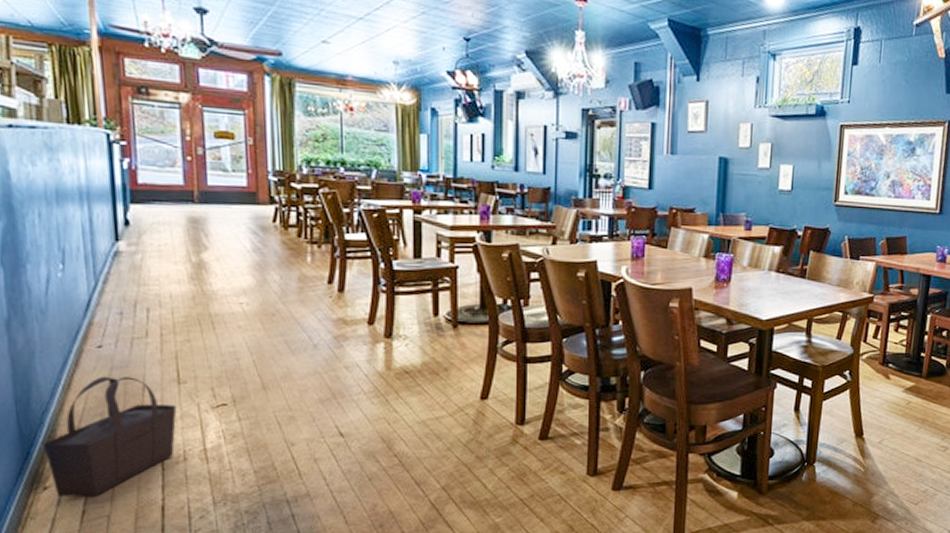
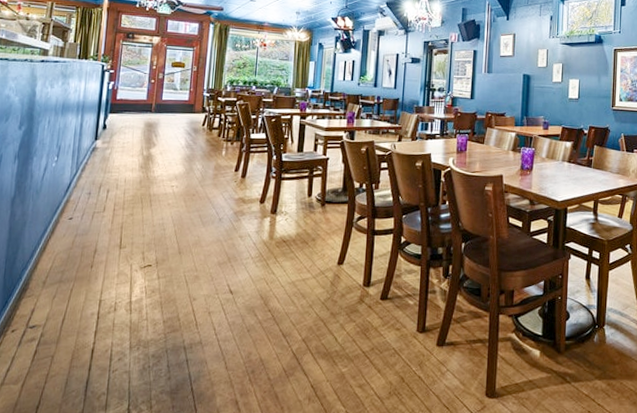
shopping bag: present [43,376,177,497] -> none [18,242,116,340]

